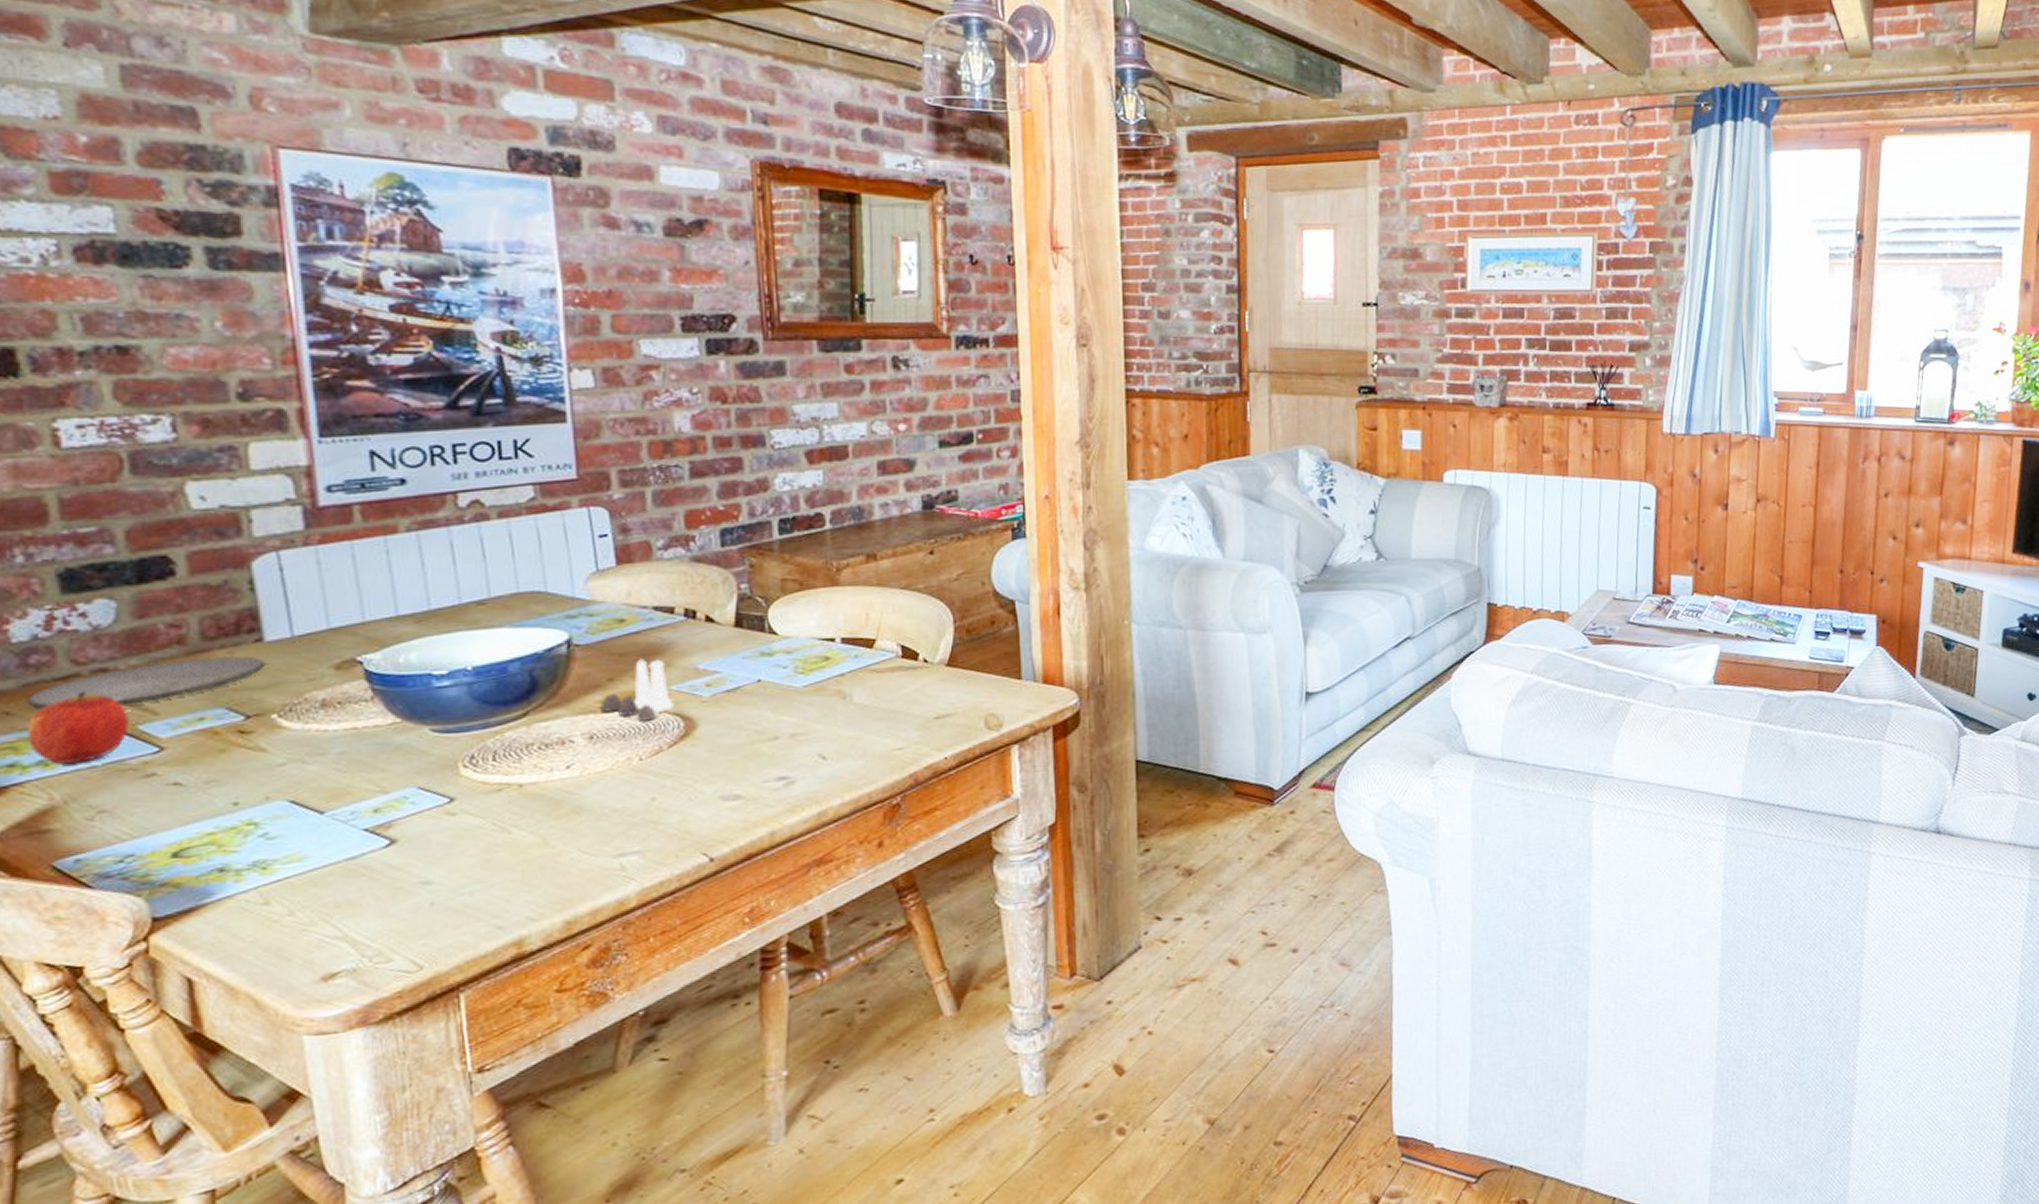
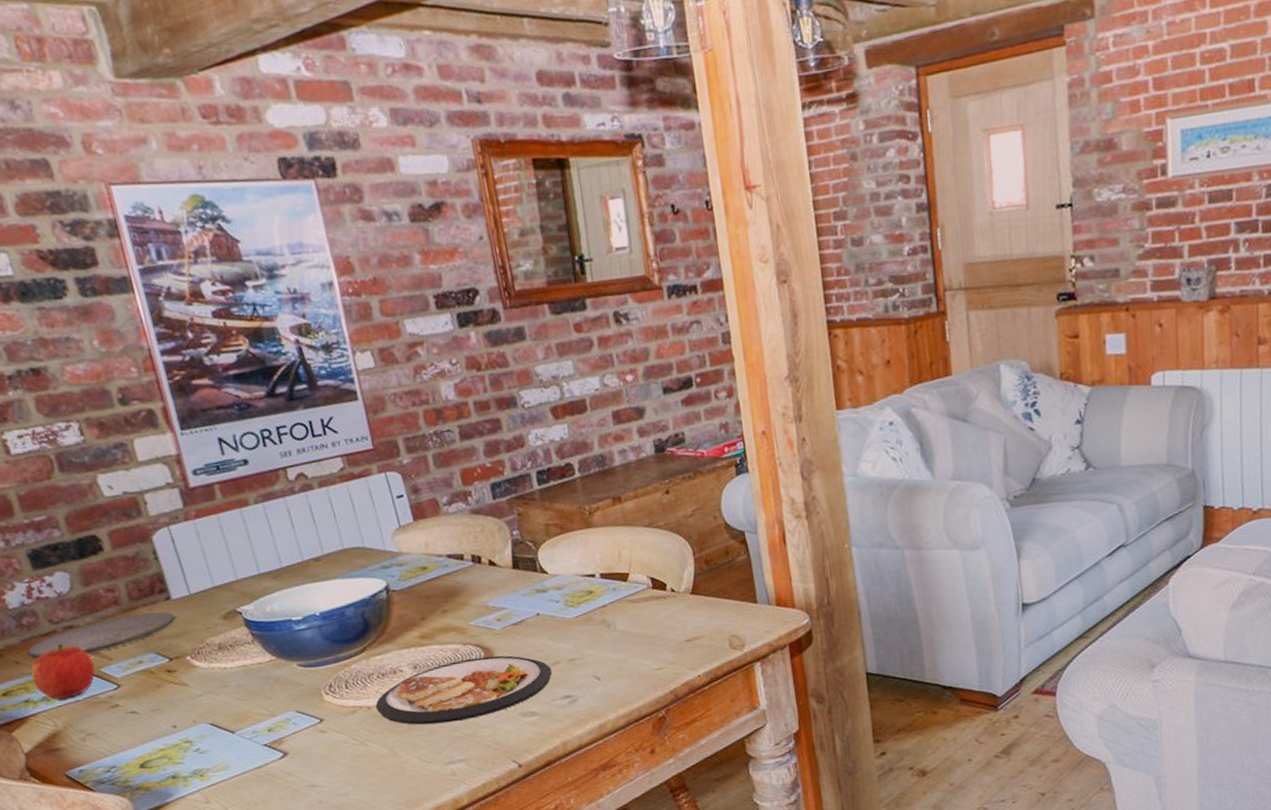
dish: none [531,727,768,808] -> present [376,655,553,725]
salt and pepper shaker set: present [599,658,674,721] -> none [417,599,474,652]

